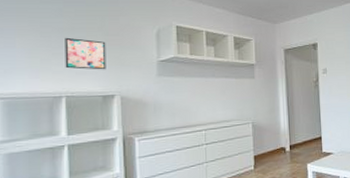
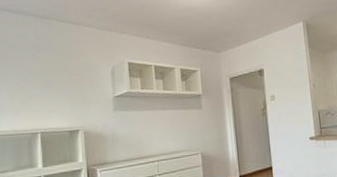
wall art: present [65,37,106,70] -> none [38,80,71,108]

